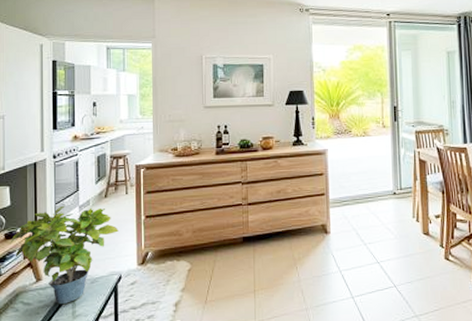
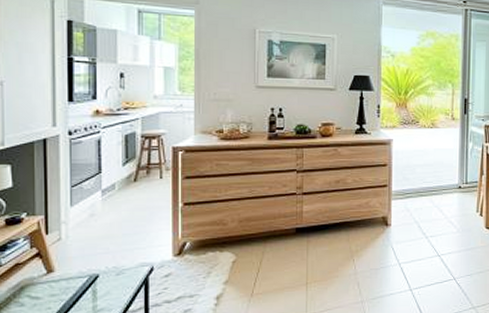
potted plant: present [10,205,119,305] -> none [12,189,151,299]

